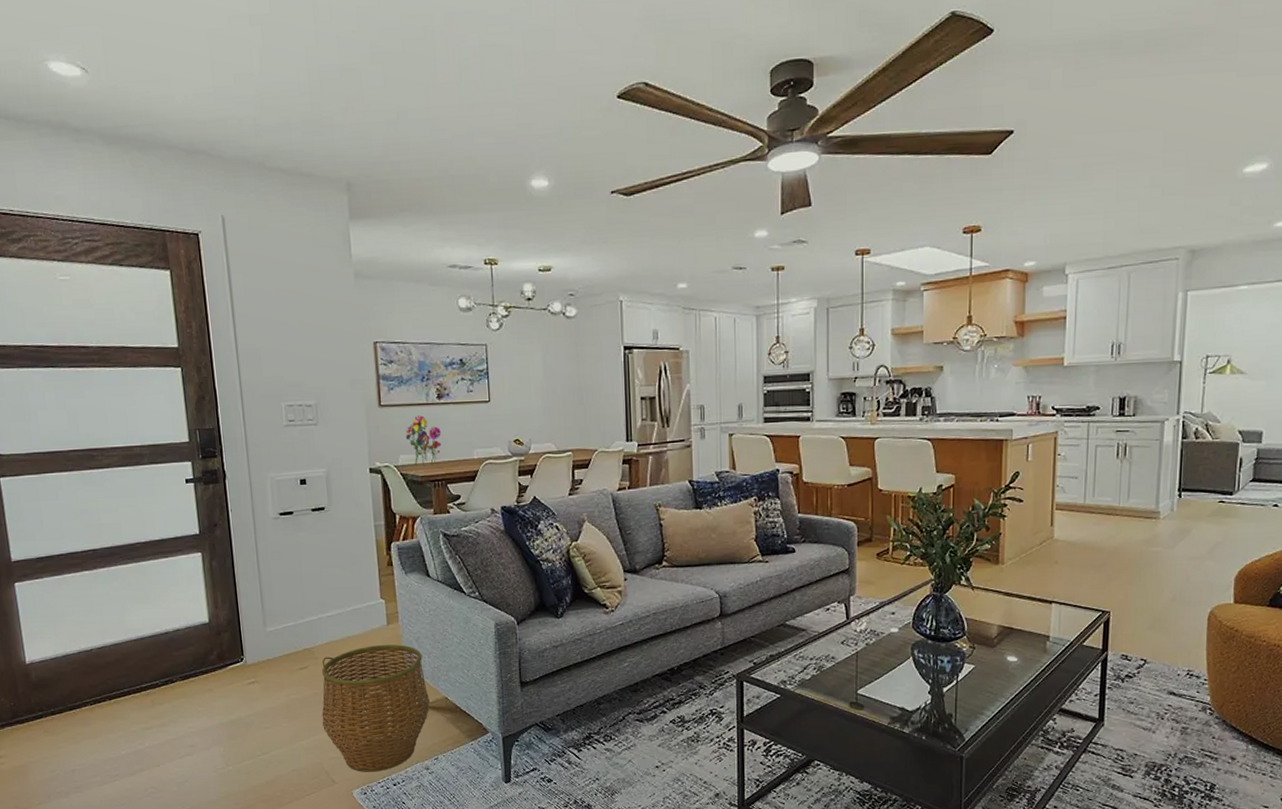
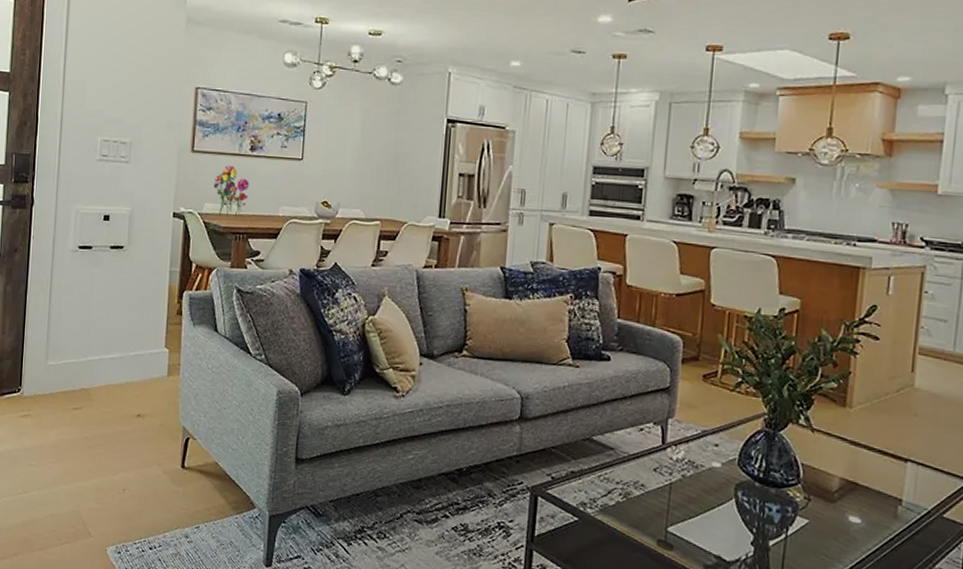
basket: present [321,644,430,772] -> none [87,395,199,531]

